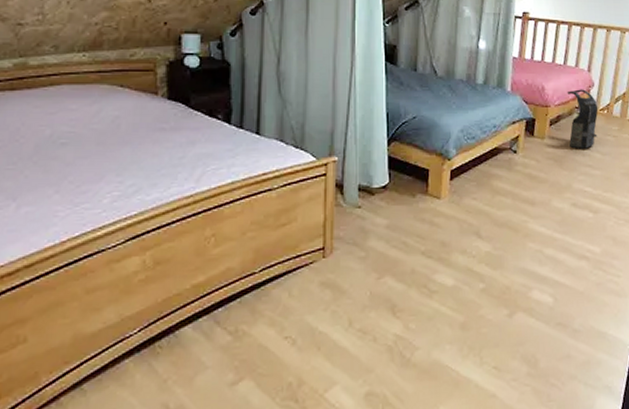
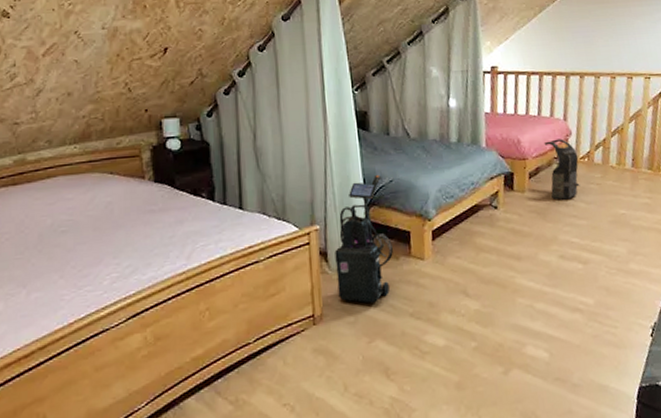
vacuum cleaner: none [351,110,410,239] -> present [335,174,393,303]

